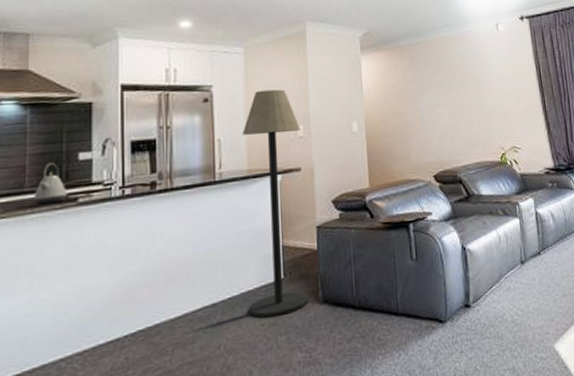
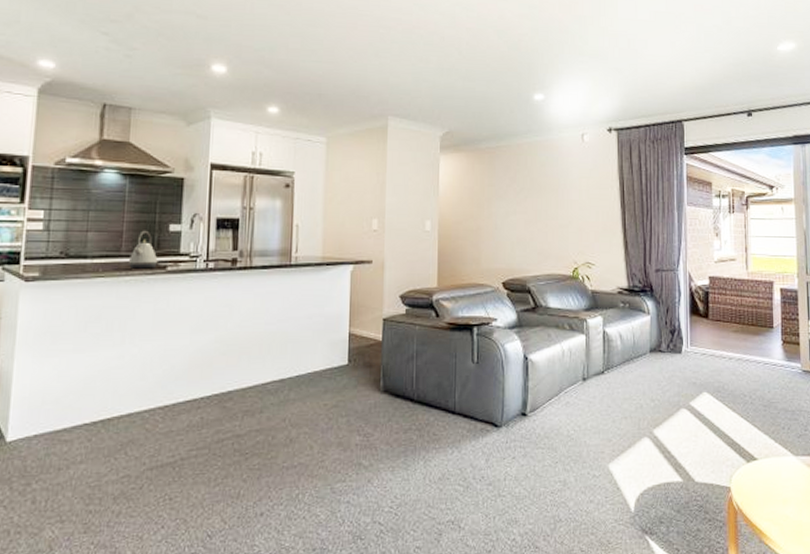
floor lamp: present [242,89,309,318] -> none [314,181,375,399]

